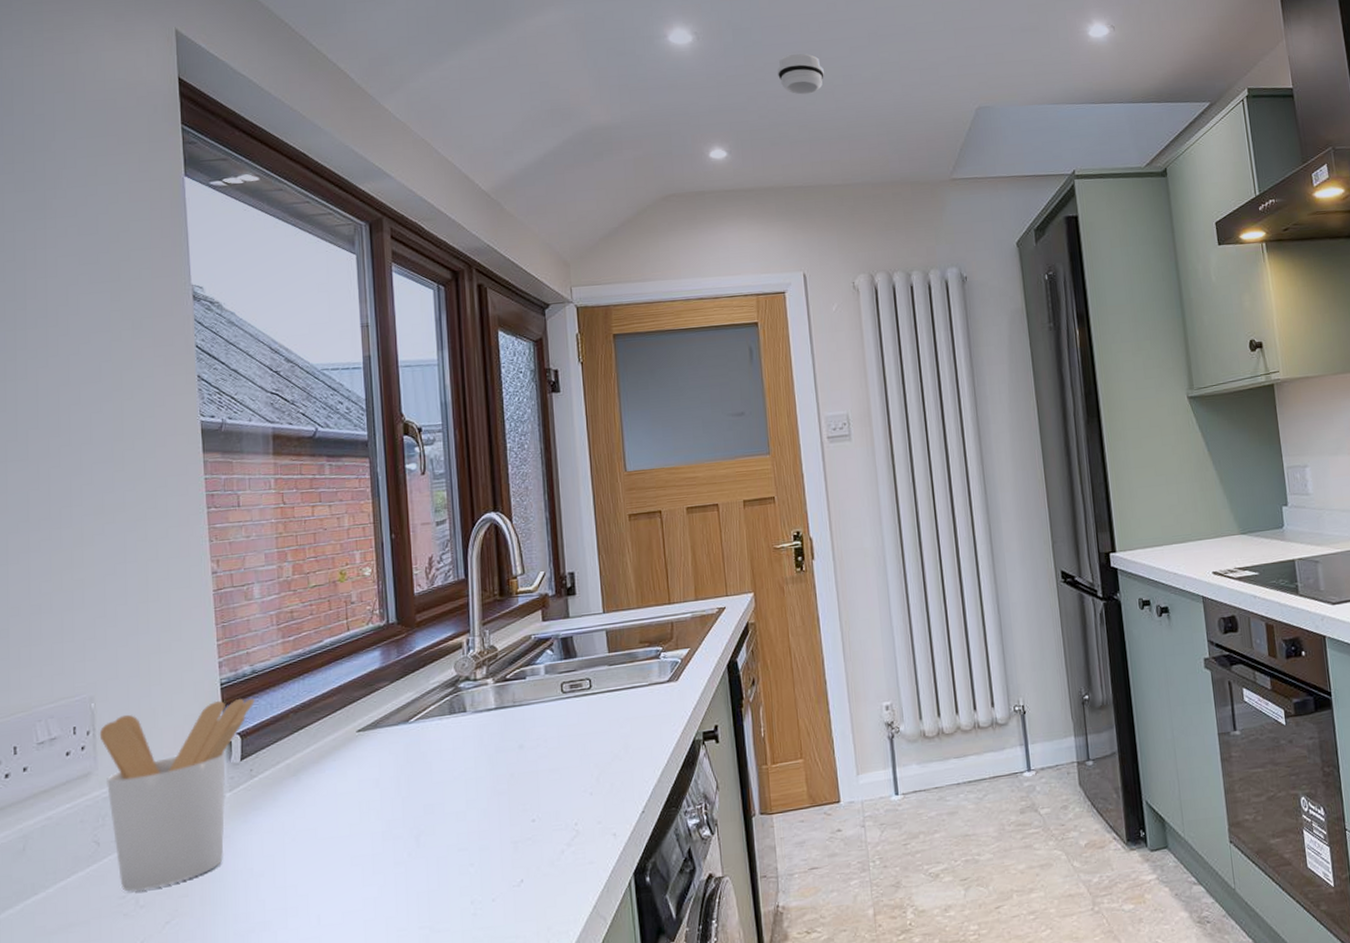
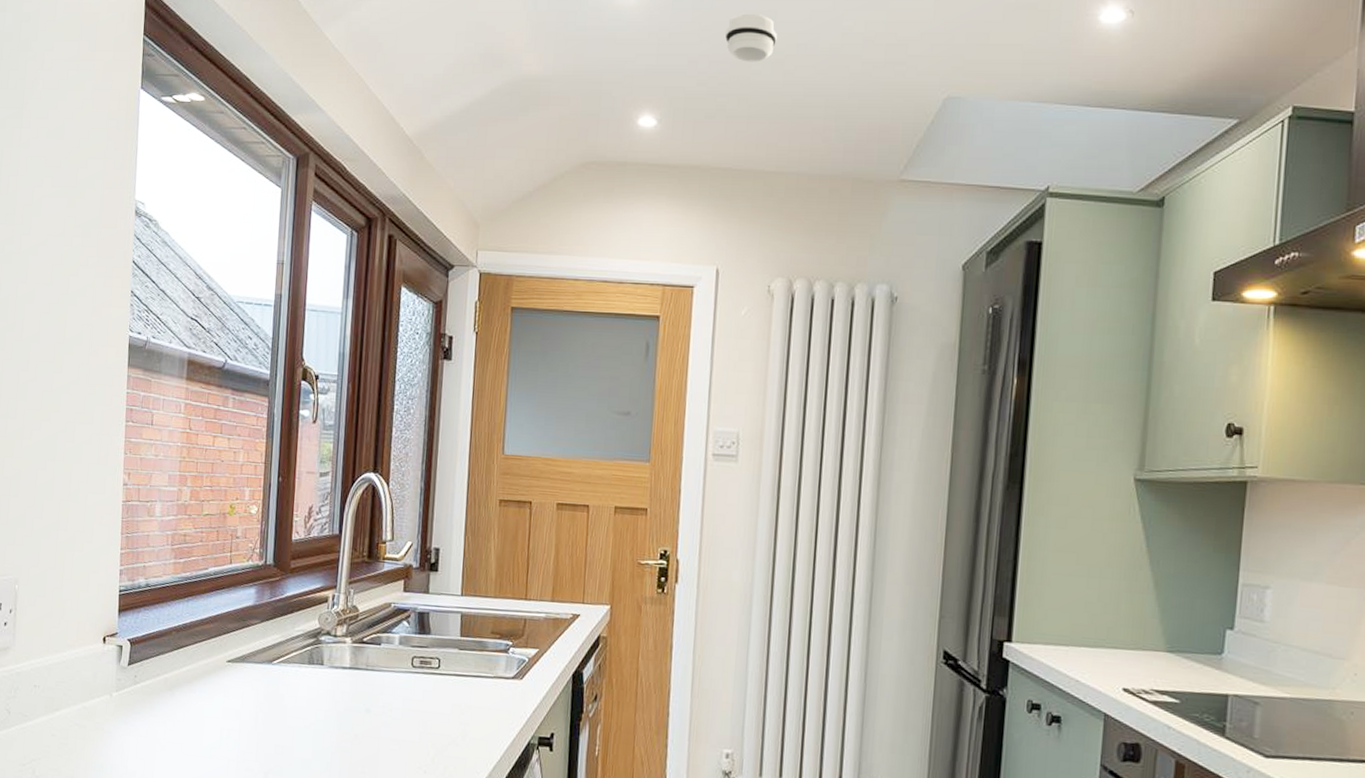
utensil holder: present [99,698,255,892] -> none [19,601,145,764]

